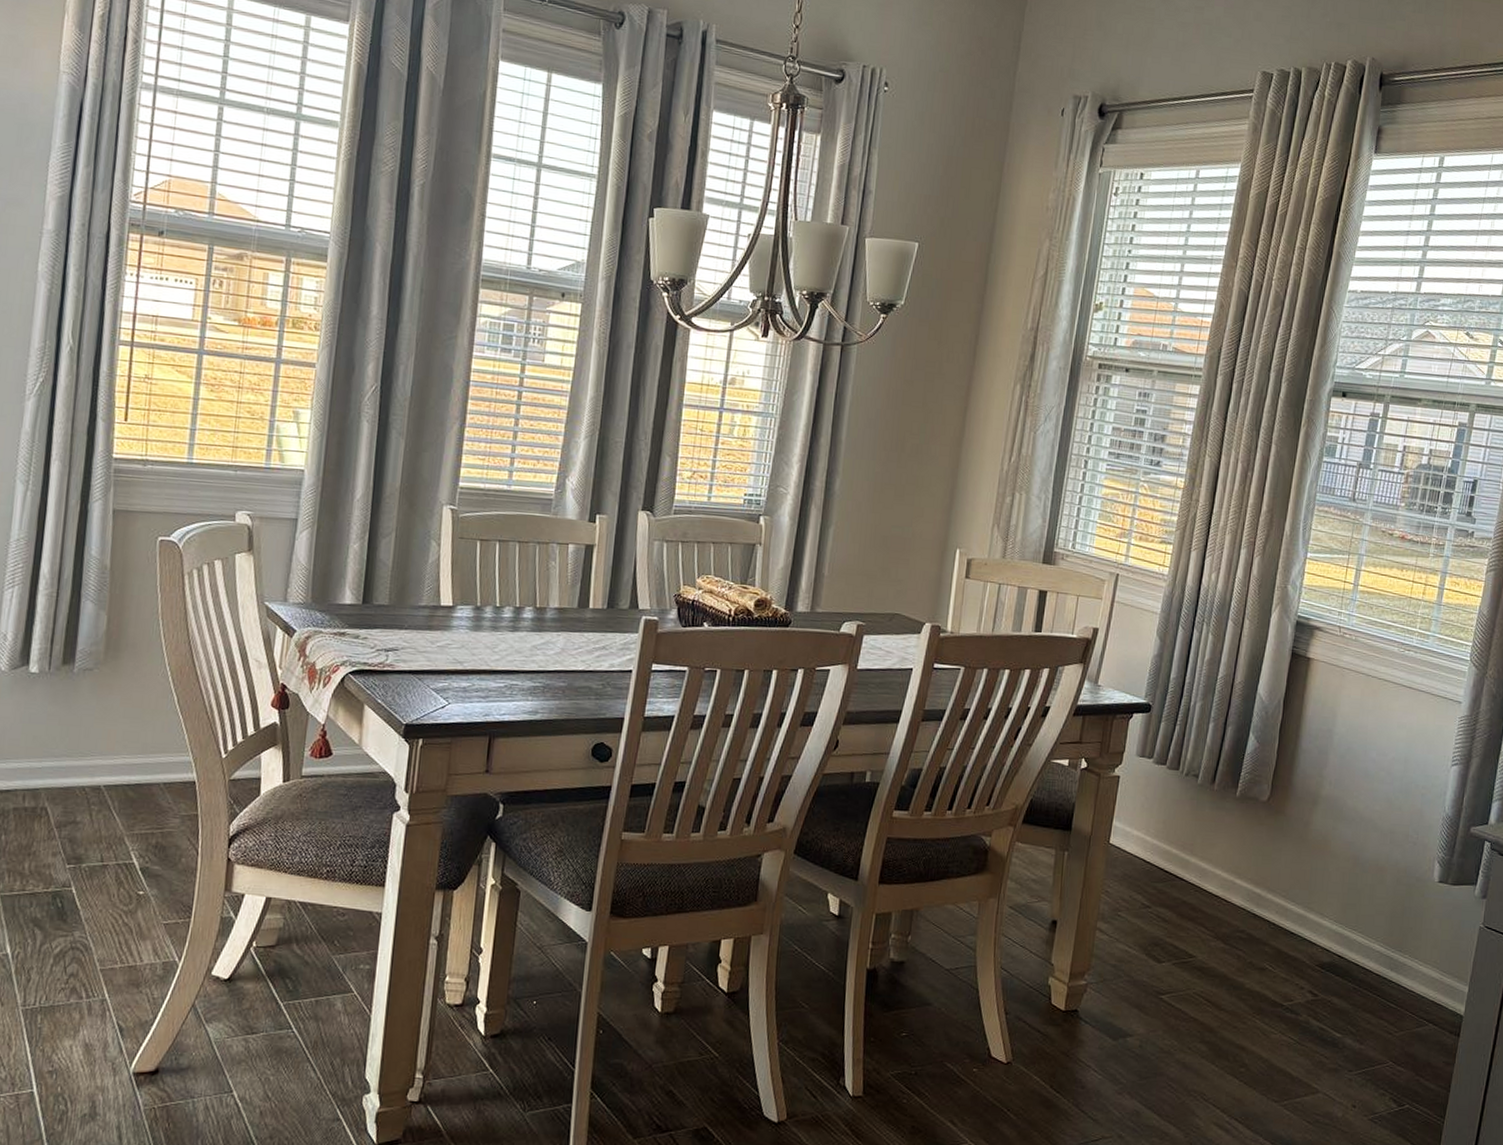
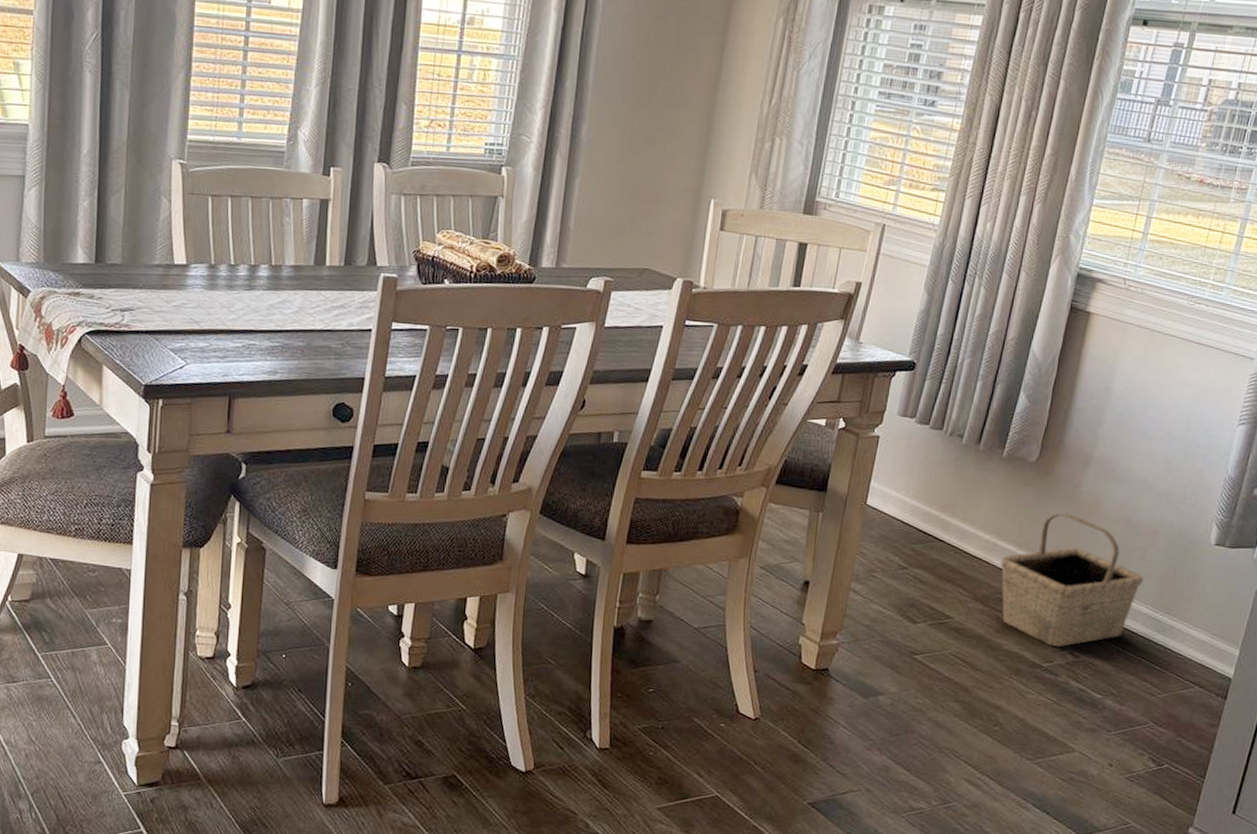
basket: none [1239,851,1374,986] -> present [1000,512,1143,648]

